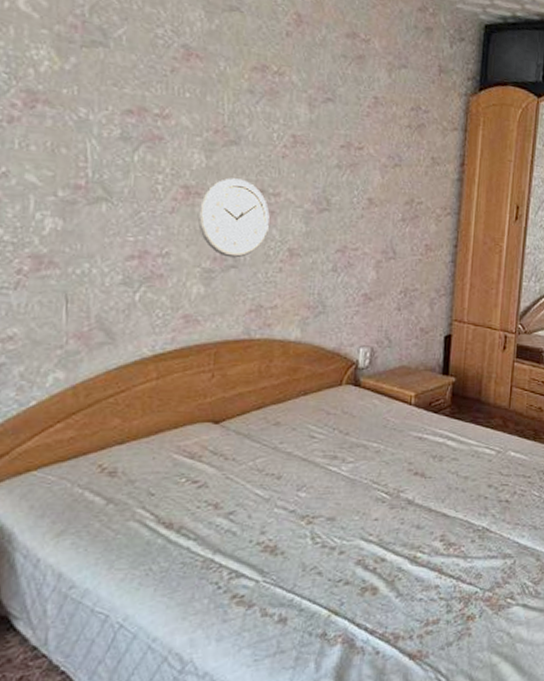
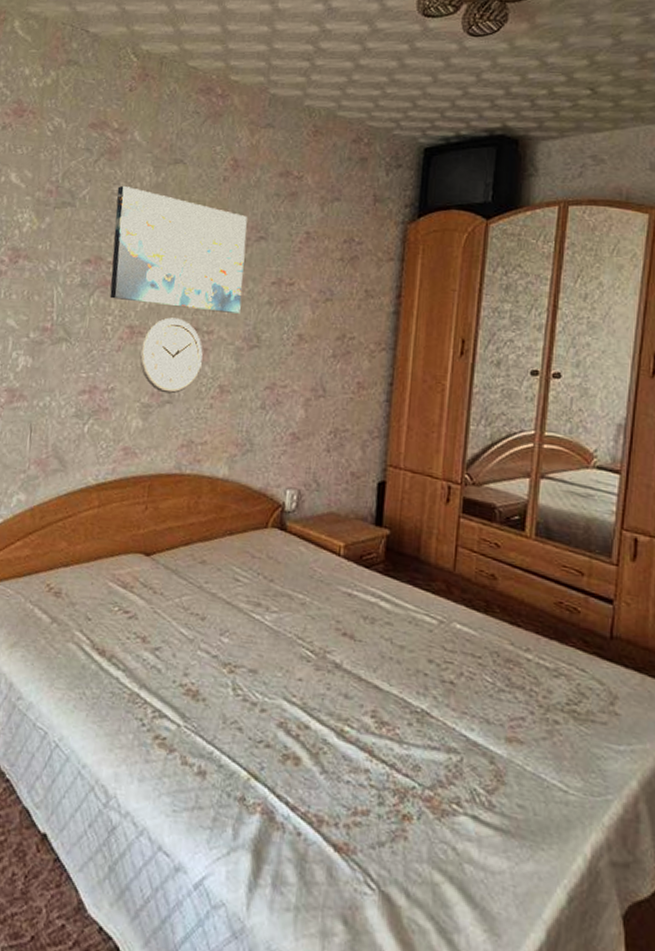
wall art: none [158,28,313,176] -> present [109,185,247,314]

